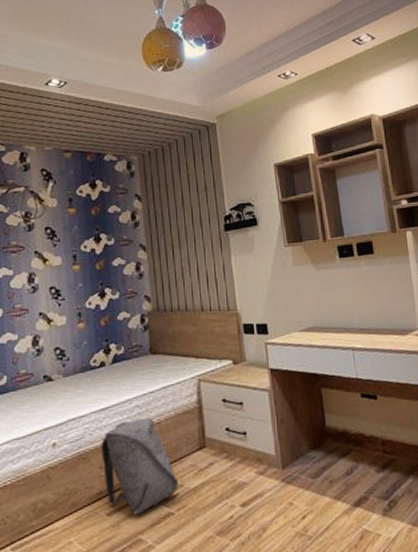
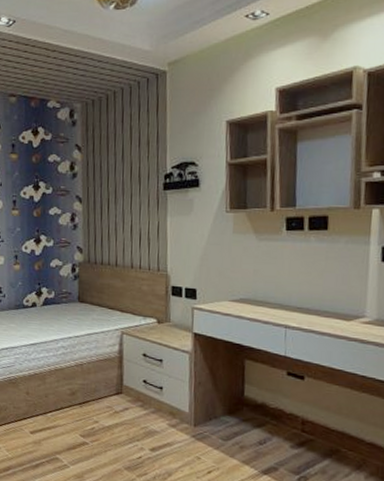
backpack: present [101,417,178,516] -> none [28,358,94,438]

